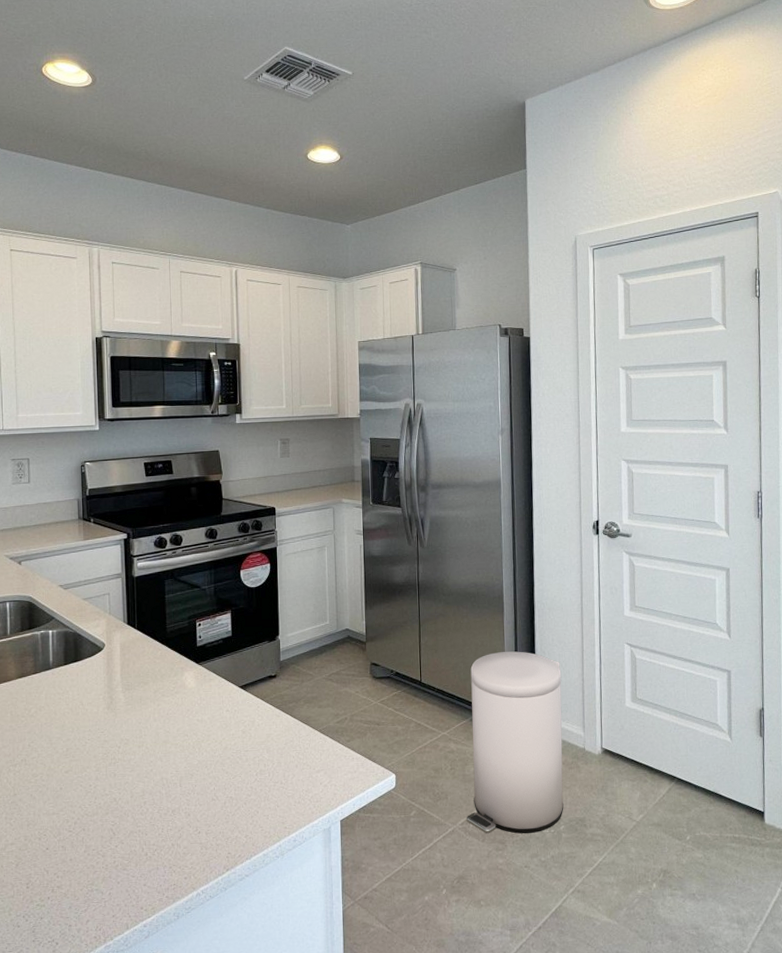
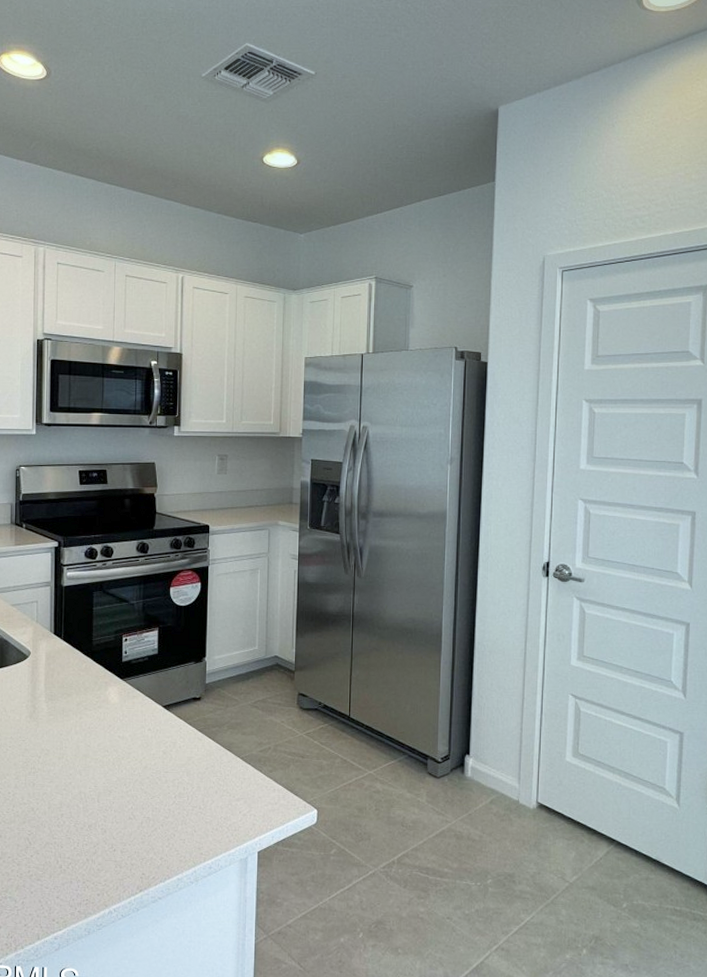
pedal bin: present [466,651,564,834] -> none [388,693,499,884]

